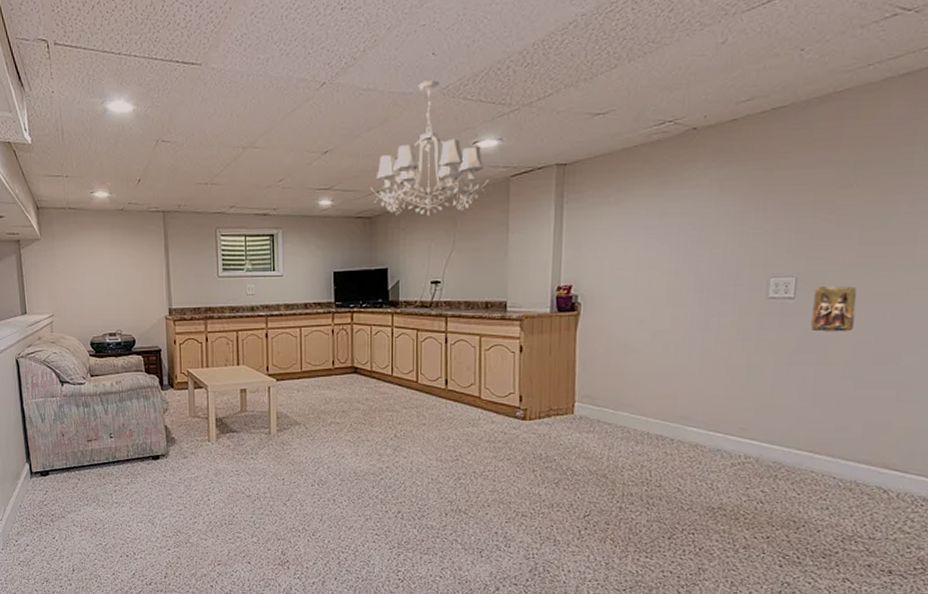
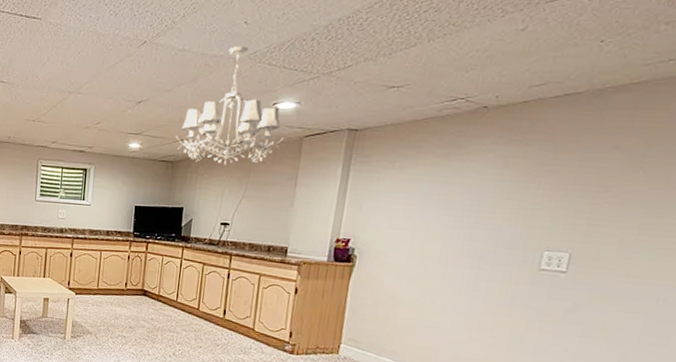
relief sculpture: present [811,286,857,332] -> none [579,264,631,309]

